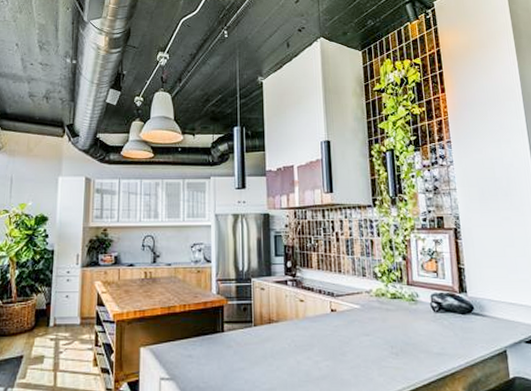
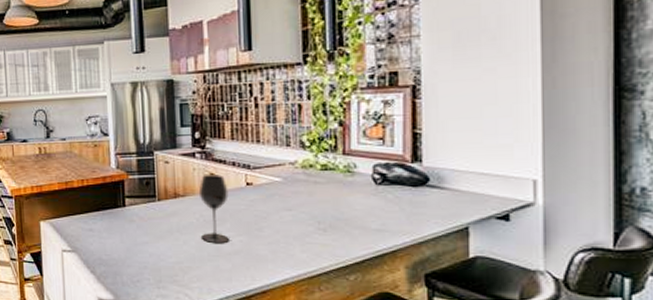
wineglass: none [290,301,317,369] -> present [198,175,229,244]

